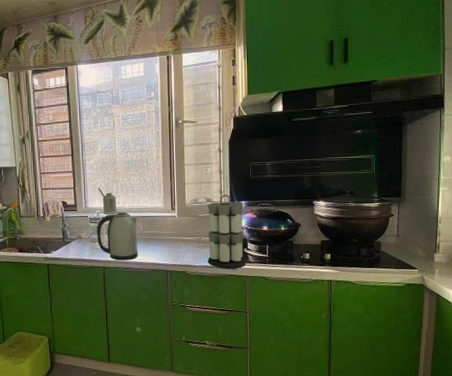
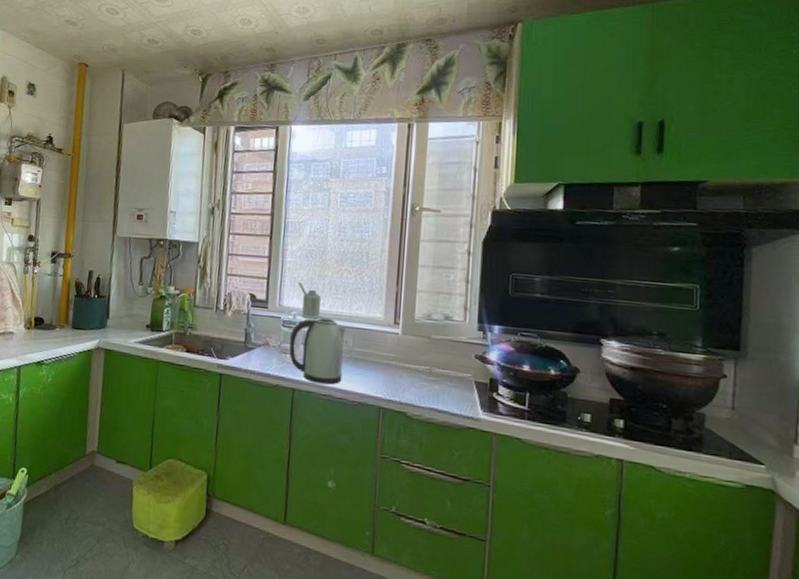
spice rack: present [207,194,246,269] -> none [438,313,497,420]

